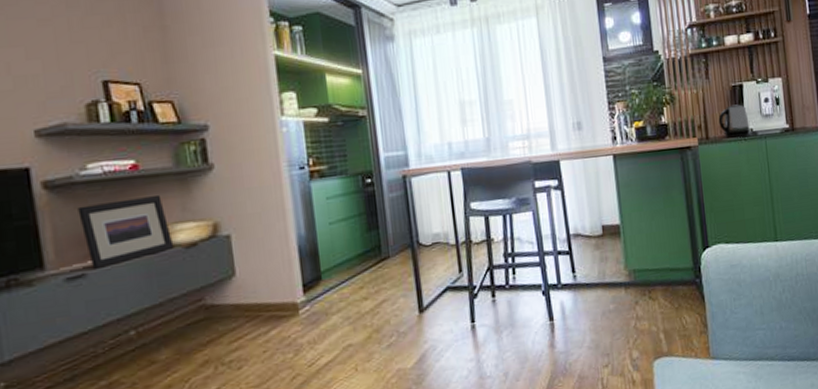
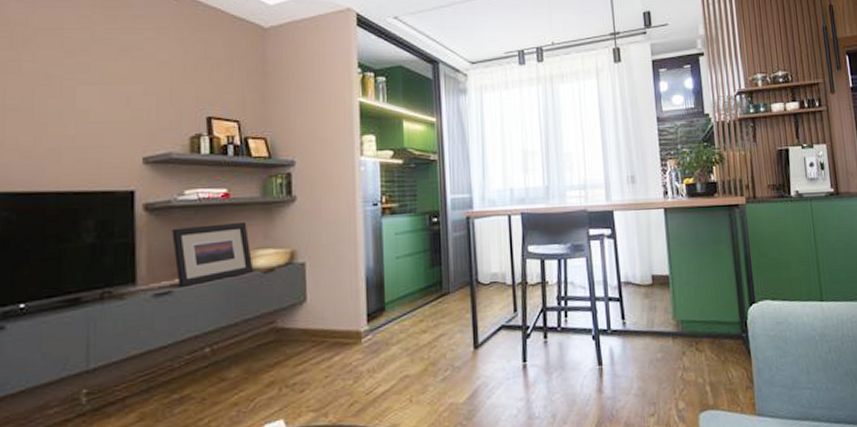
kettle: present [718,104,750,138] -> none [765,167,796,199]

